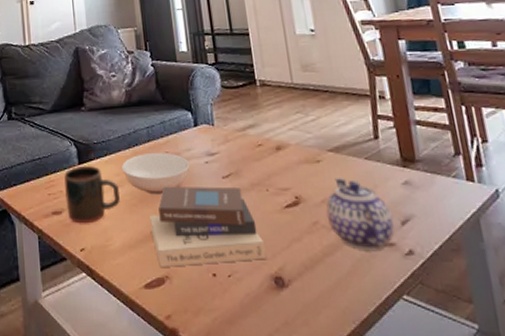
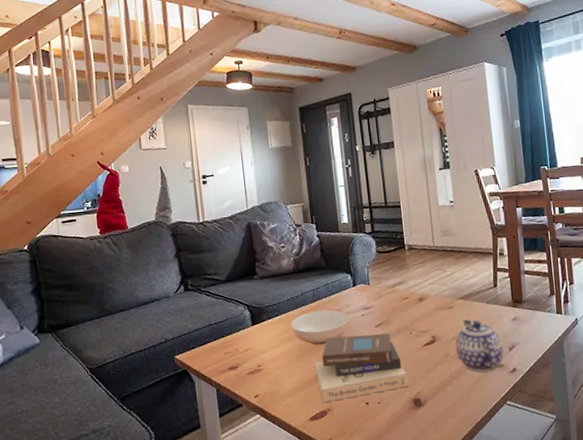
mug: present [64,165,121,224] -> none [239,325,290,375]

